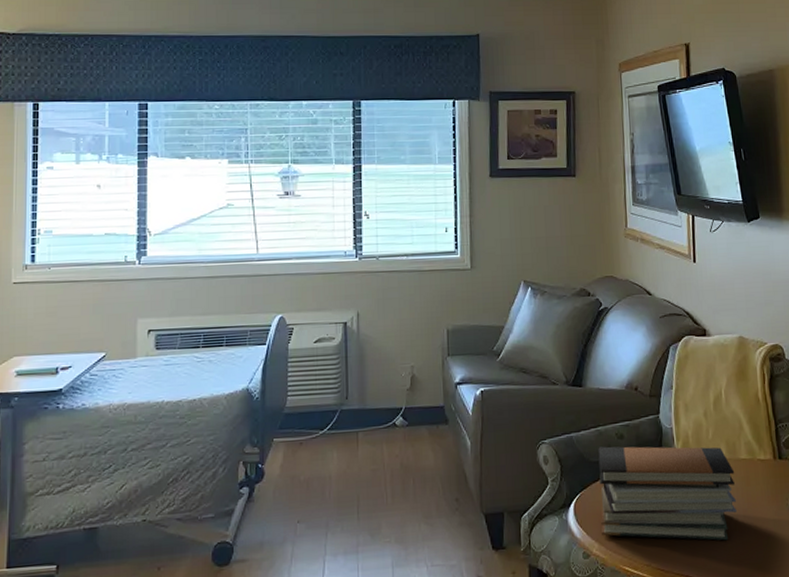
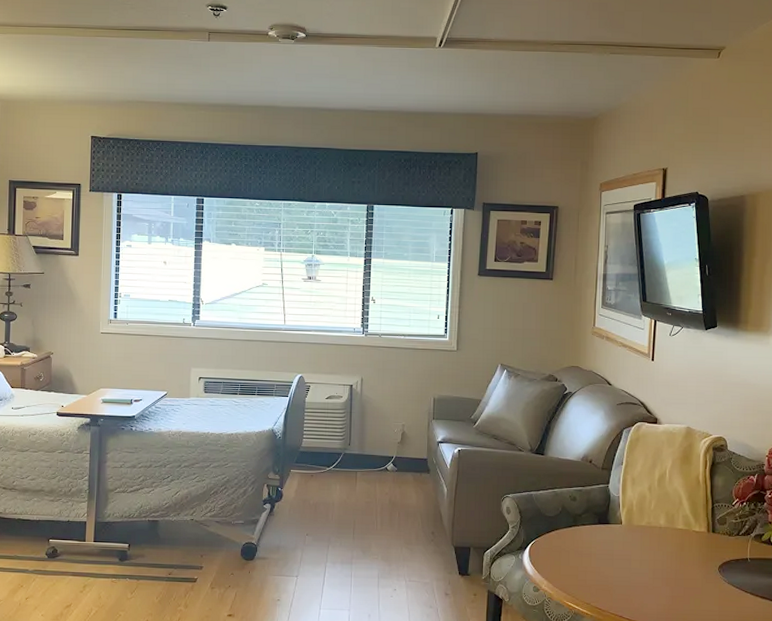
book stack: present [598,446,737,541] -> none [551,505,671,593]

